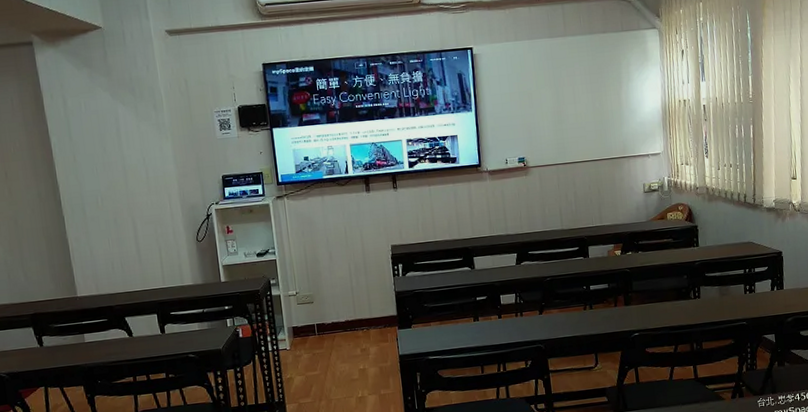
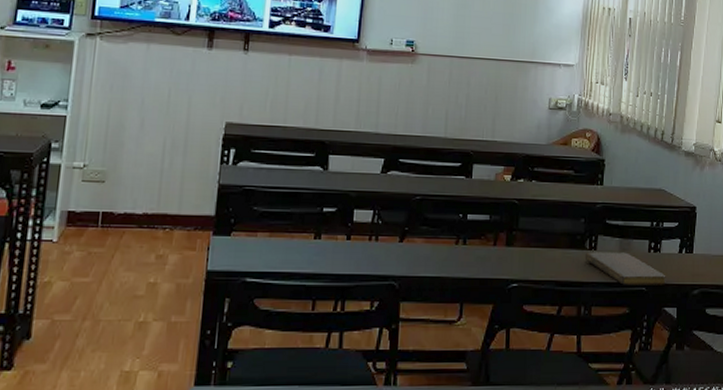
notebook: none [691,296,764,322] -> present [584,252,667,285]

